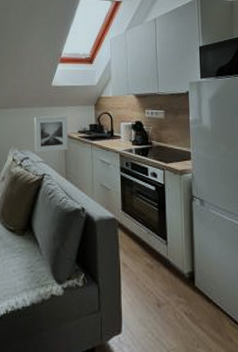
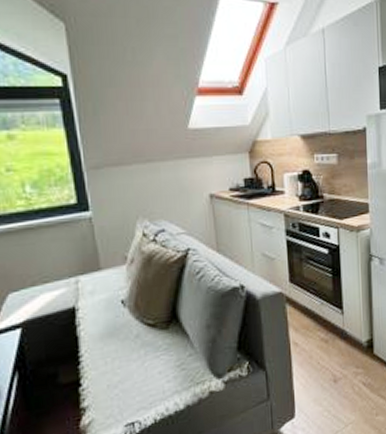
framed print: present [34,115,69,152] -> none [168,169,218,222]

